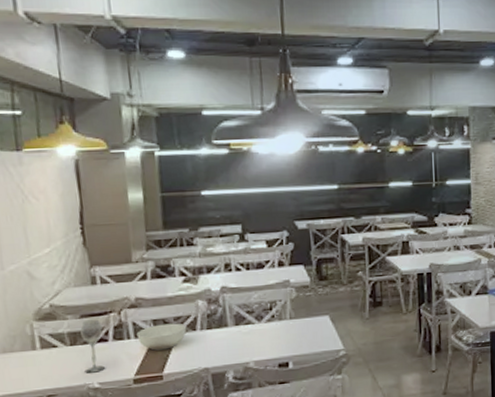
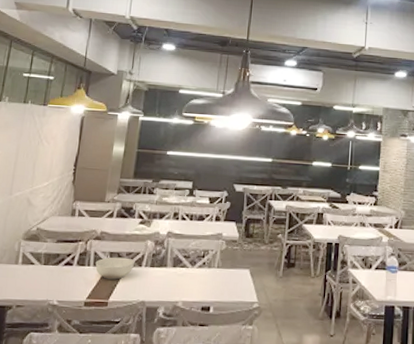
wineglass: present [80,319,105,373] -> none [49,245,71,291]

